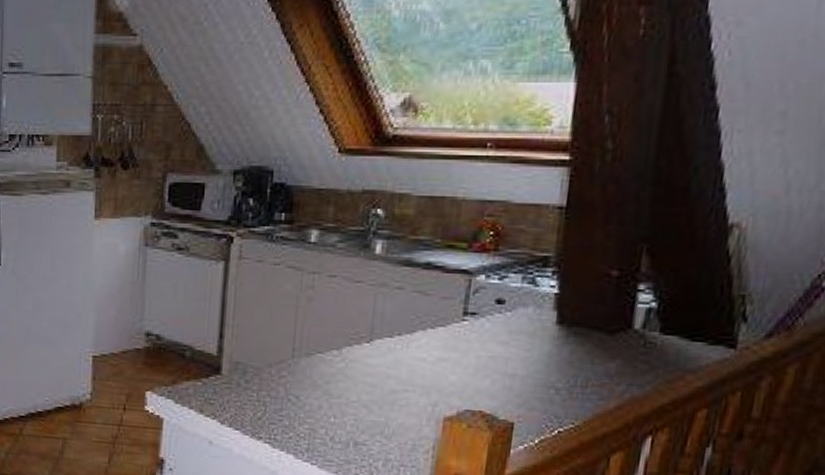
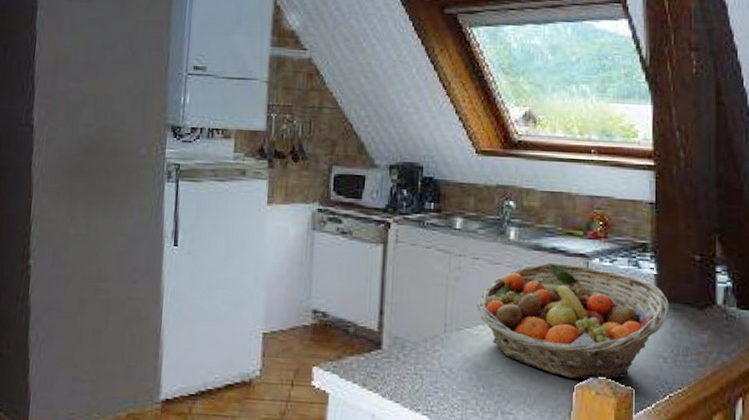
fruit basket: none [331,280,571,412] -> present [477,263,670,380]

